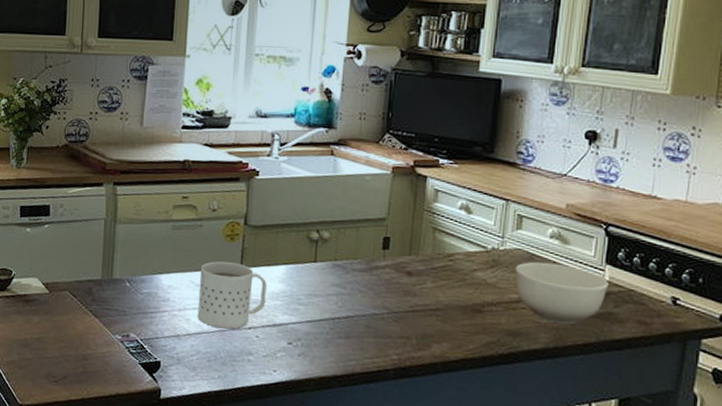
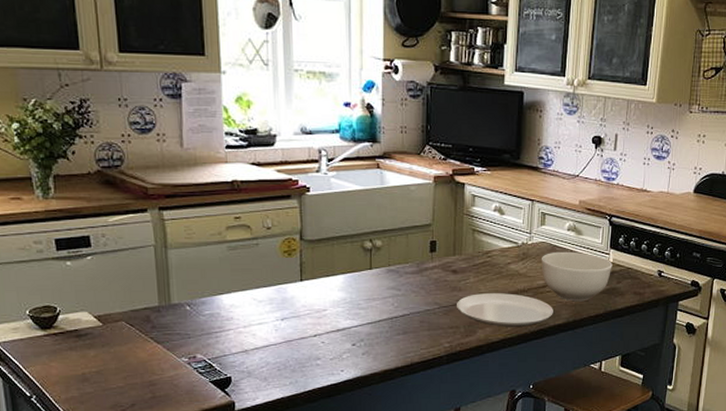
mug: present [197,261,267,329] -> none [261,277,328,339]
plate: none [409,301,529,347] -> present [457,293,553,327]

